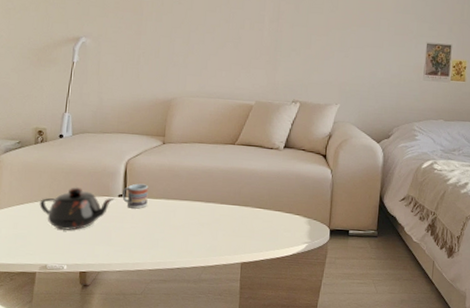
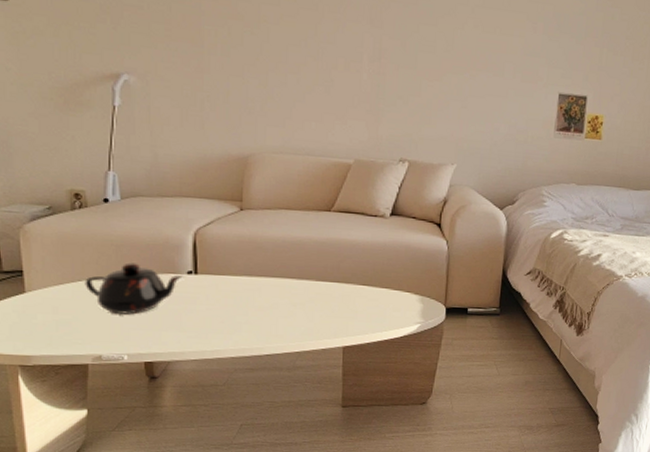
cup: present [122,183,149,209] -> none [192,258,225,288]

